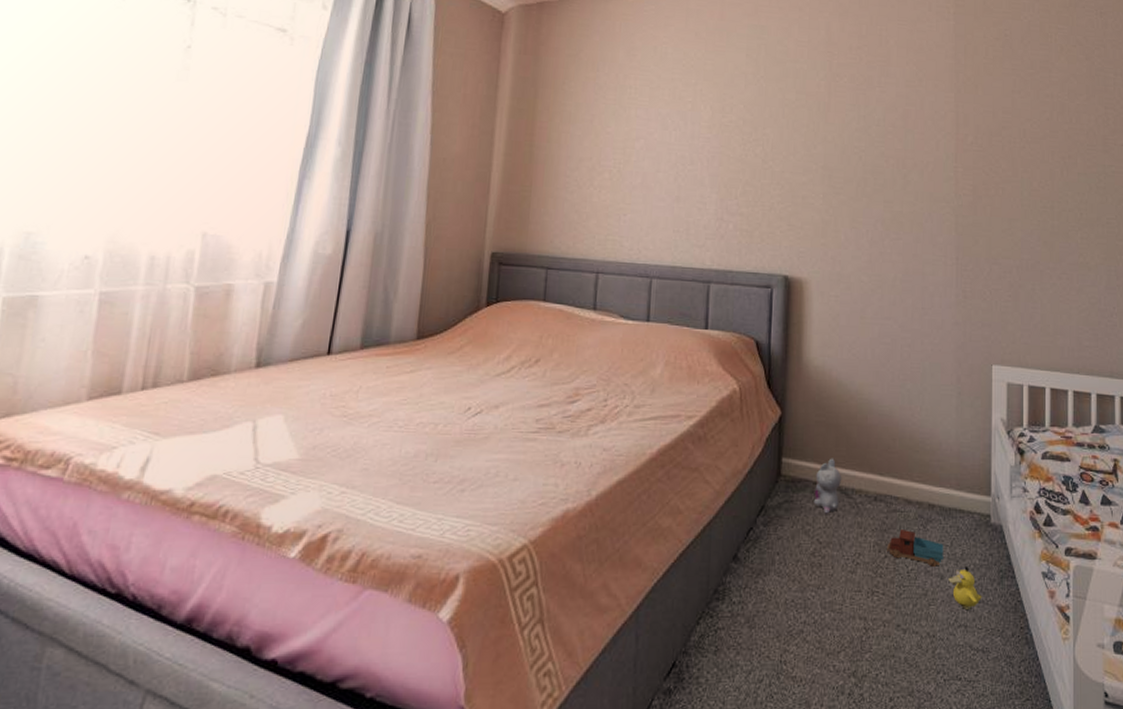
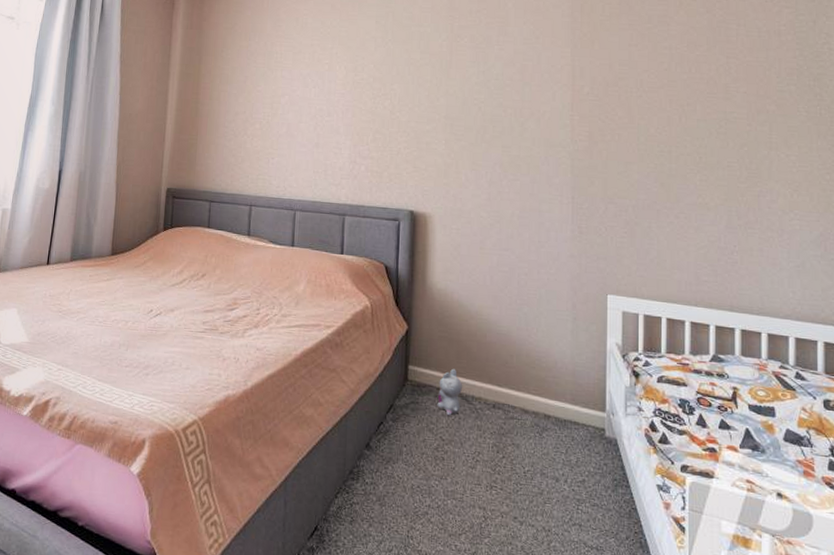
toy truck: present [887,528,944,568] -> none [505,434,559,471]
duck toy: present [948,565,982,611] -> none [563,472,596,512]

